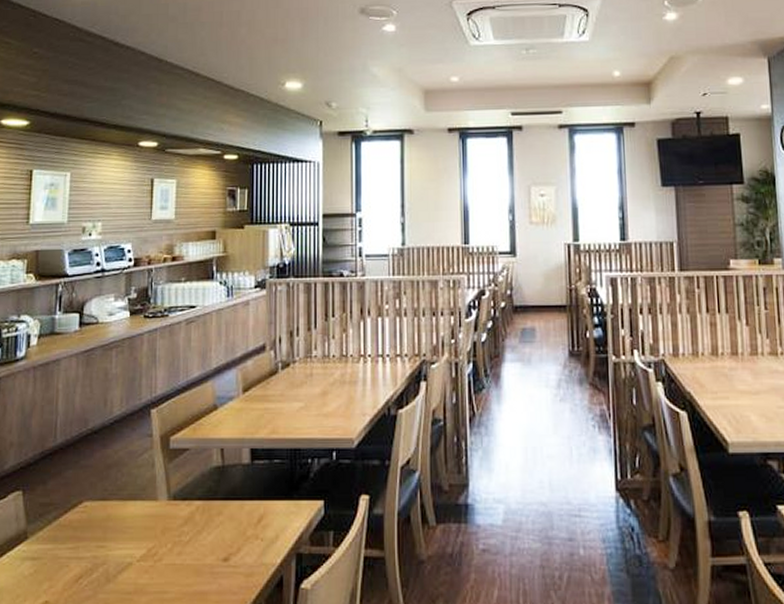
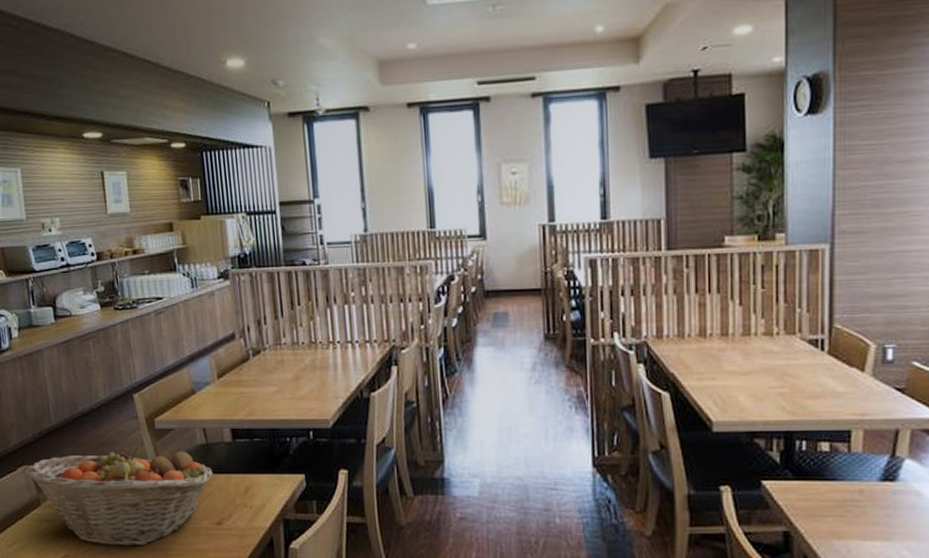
fruit basket: none [17,469,227,590] -> present [25,447,214,547]

